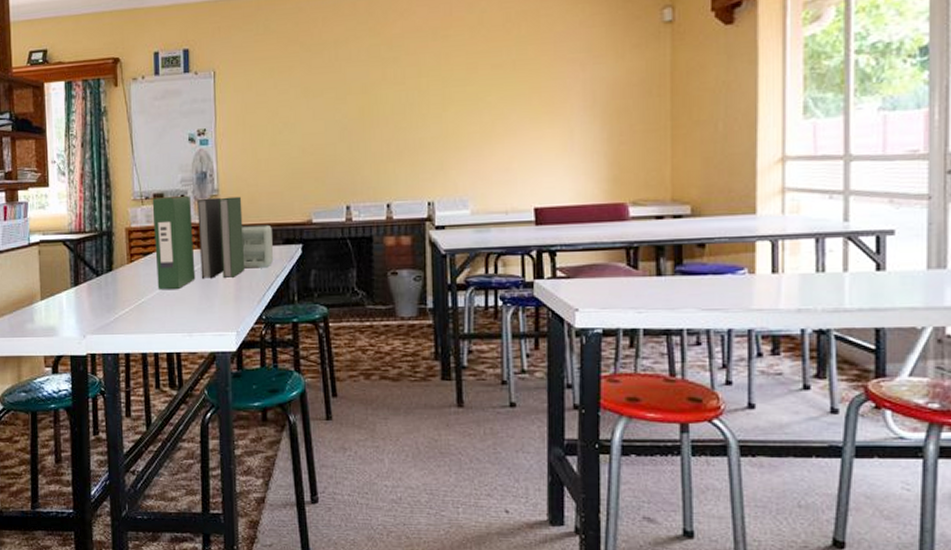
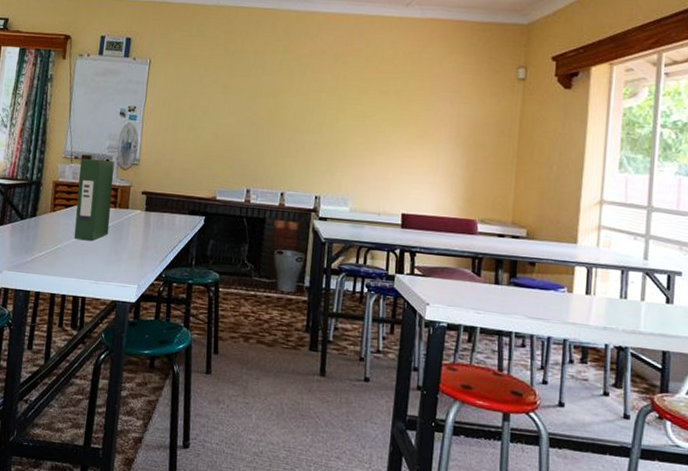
binder: present [197,196,245,280] -> none [113,165,159,237]
desk organizer: present [241,224,274,269] -> none [152,193,181,233]

